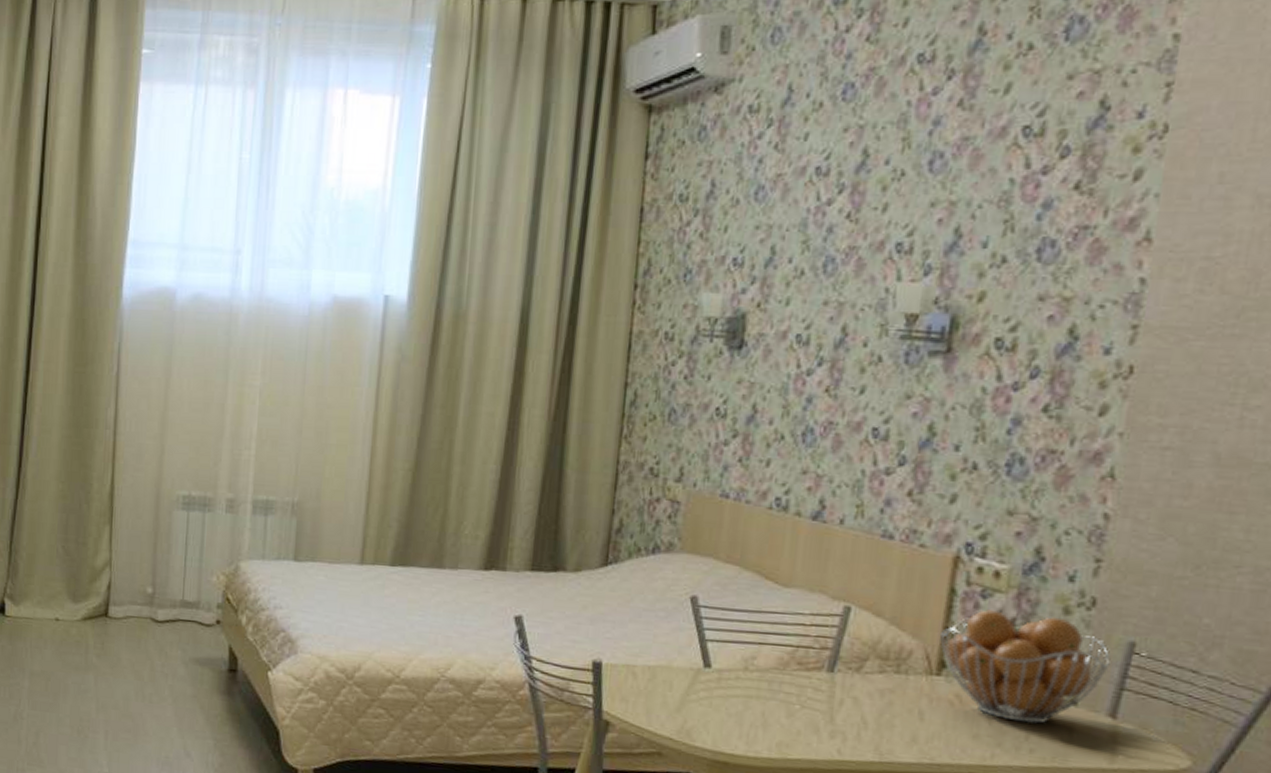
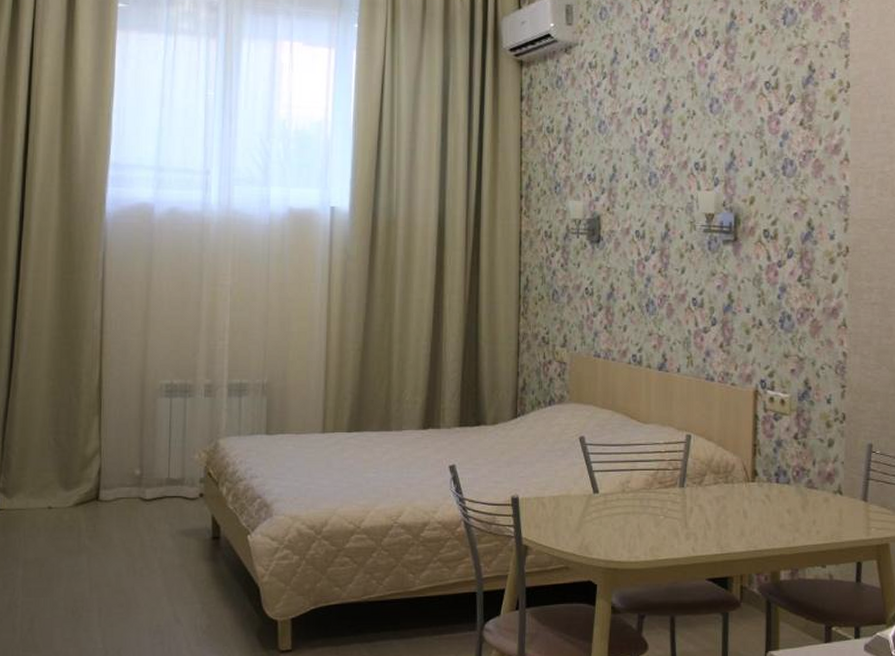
fruit basket: present [939,610,1111,724] -> none [750,429,859,511]

